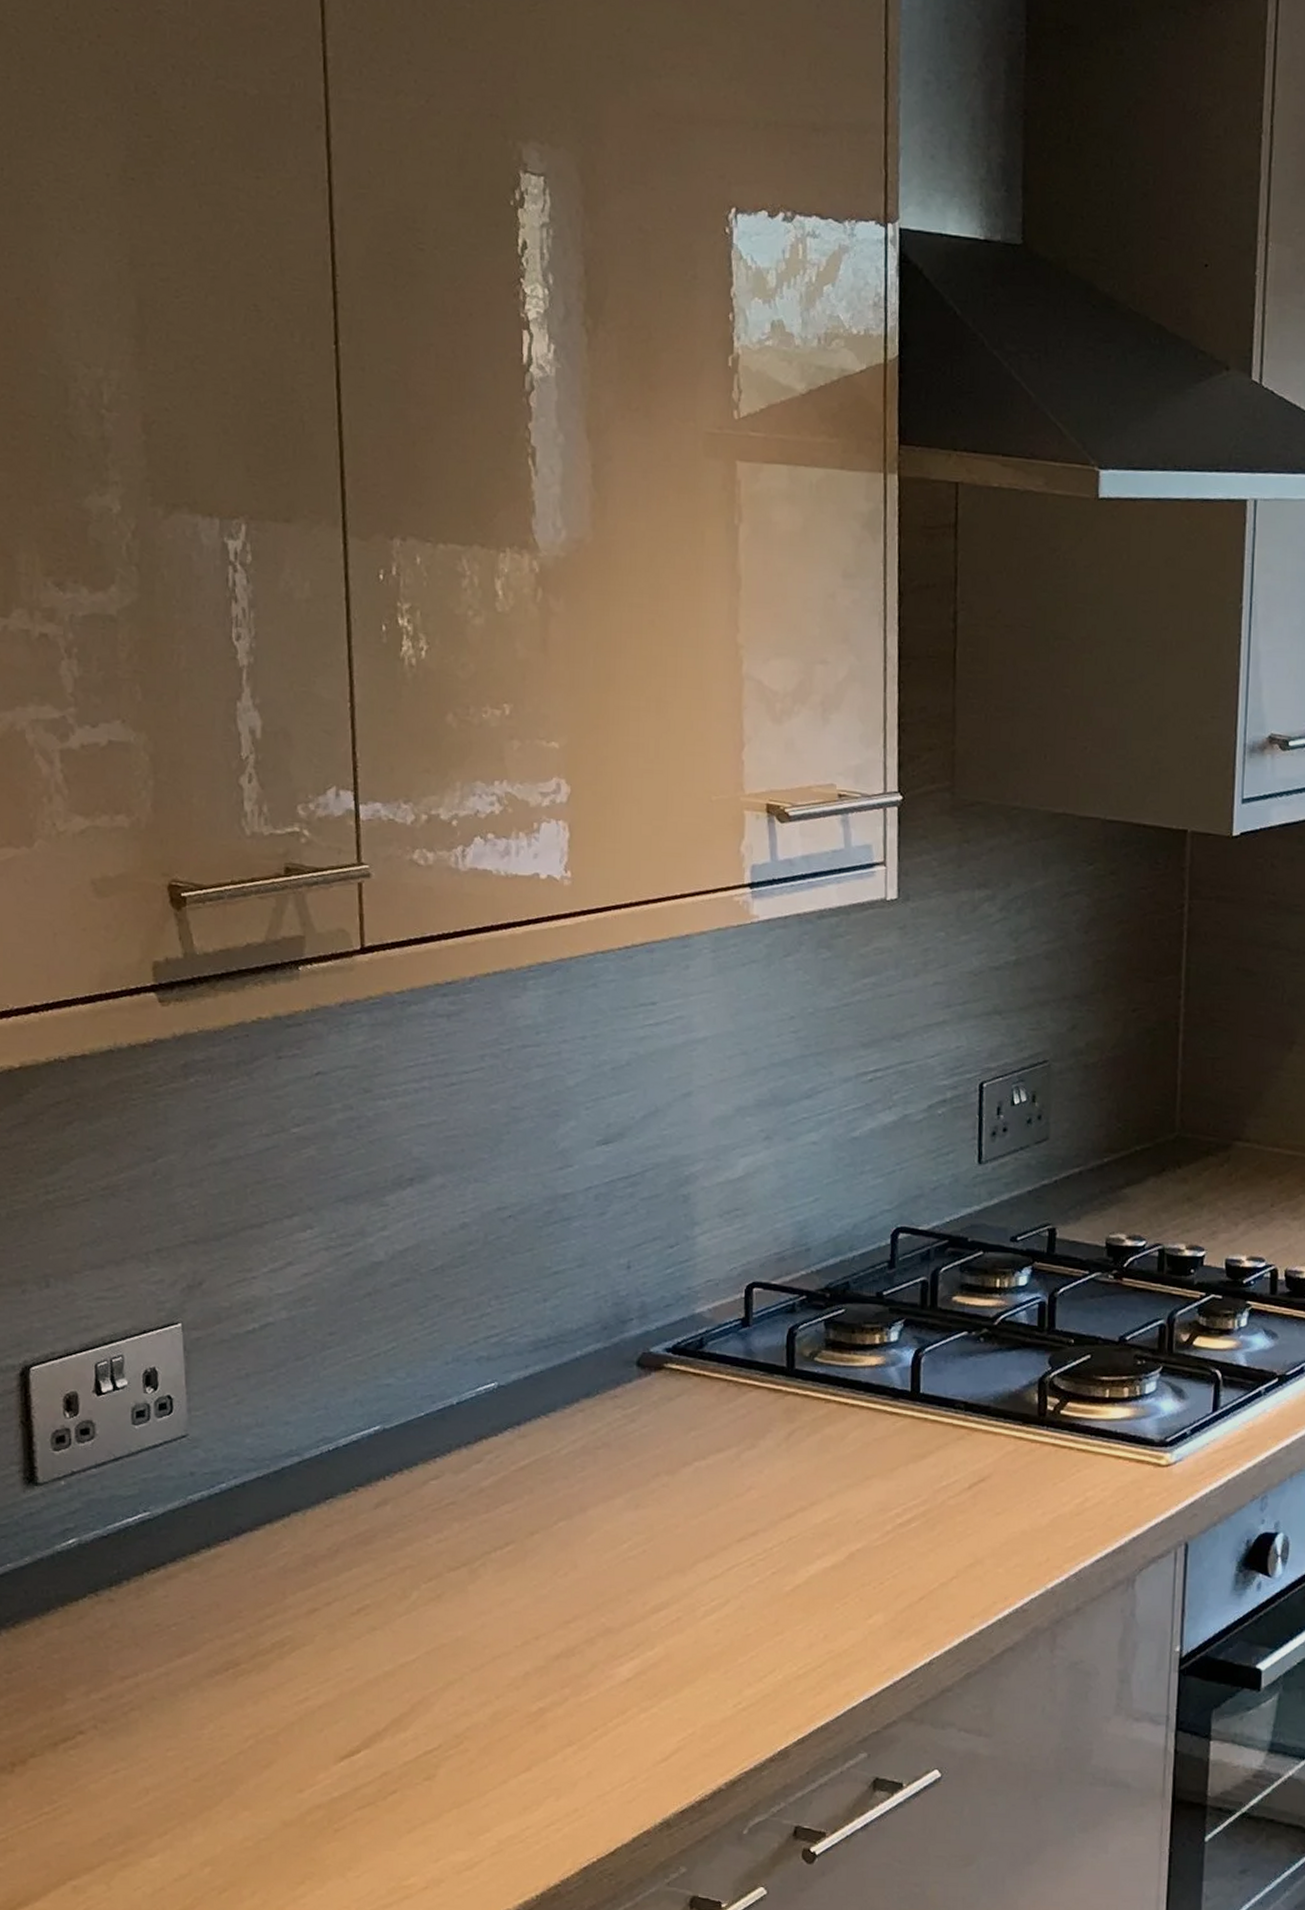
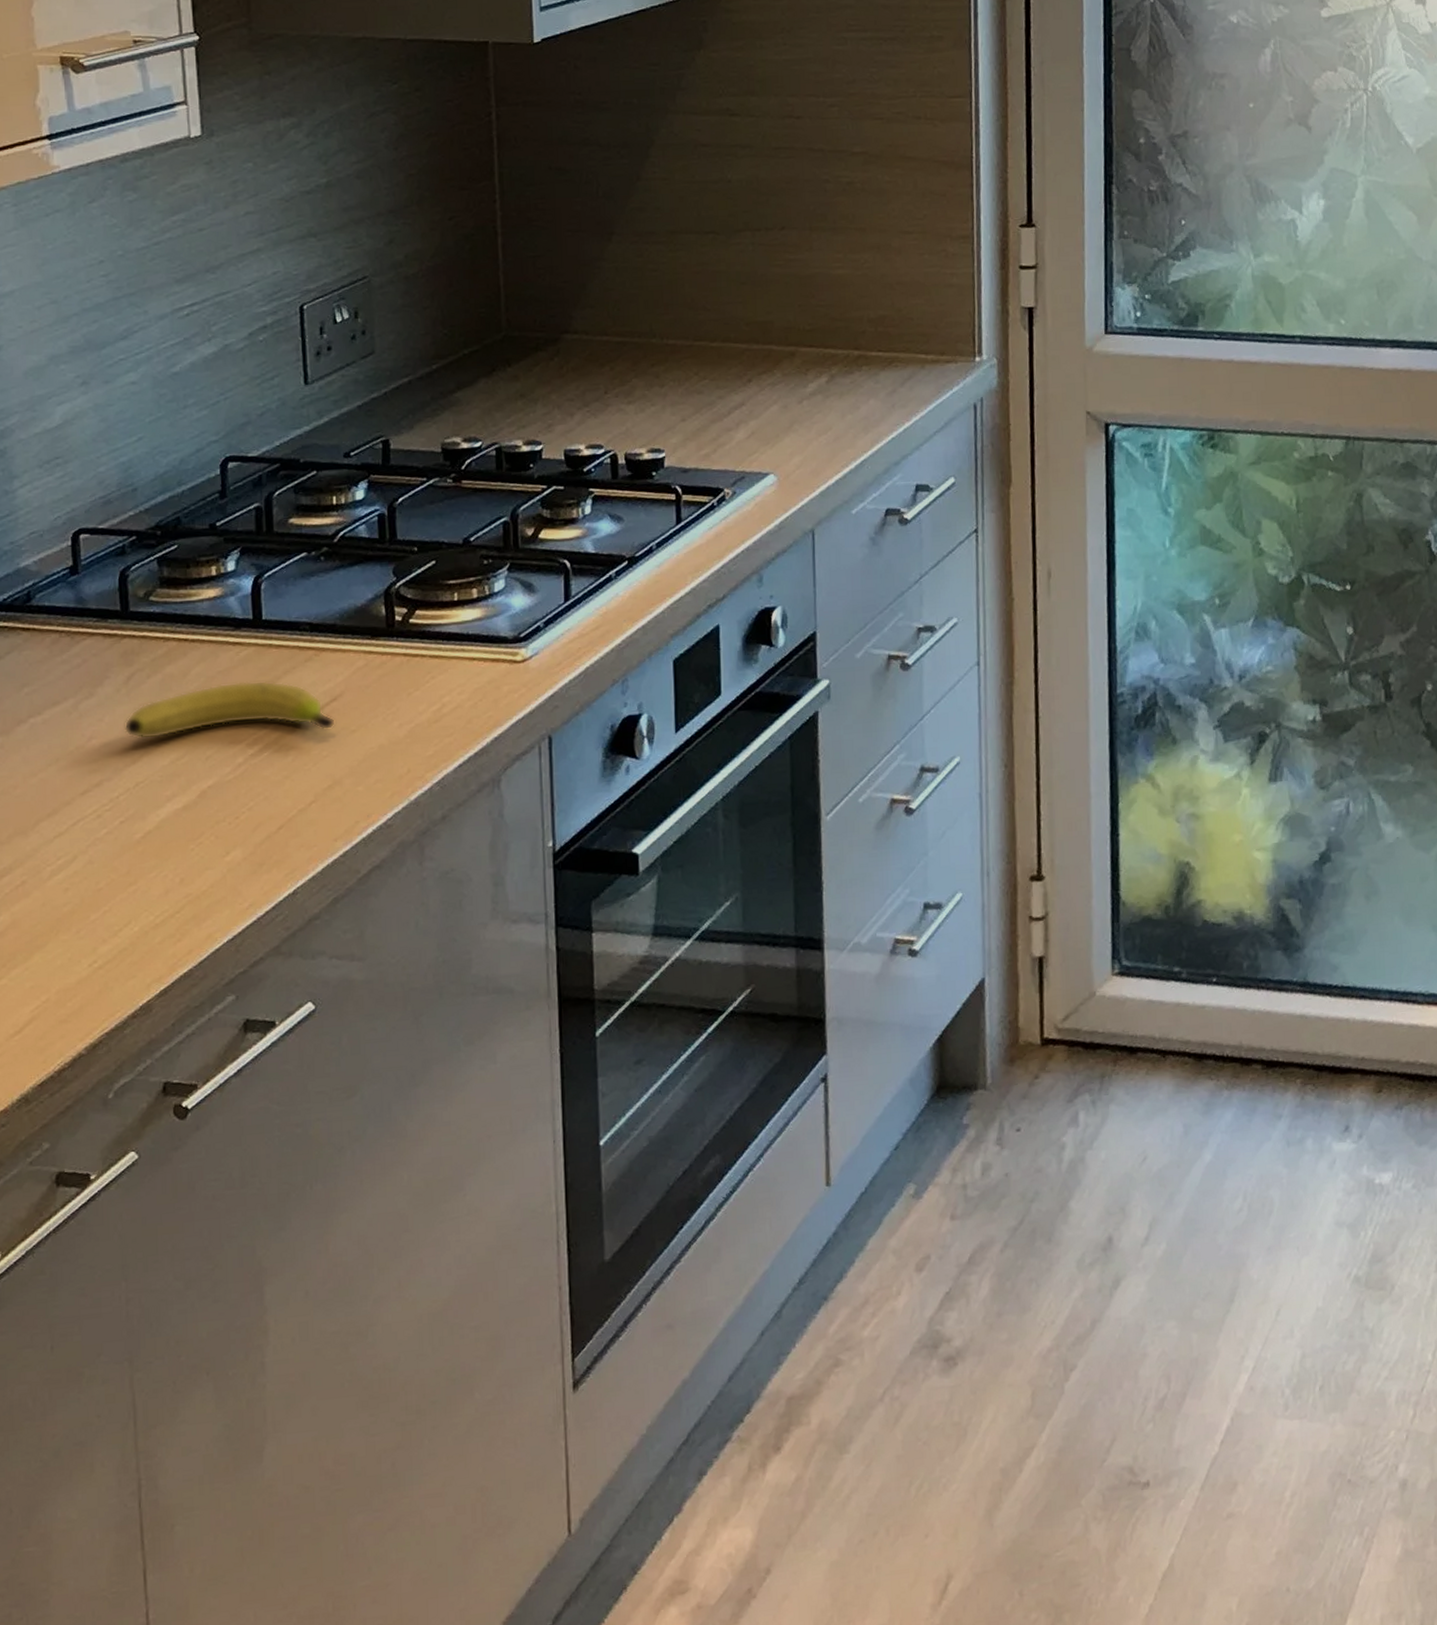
fruit: none [782,1450,980,1510] -> present [124,680,334,740]

